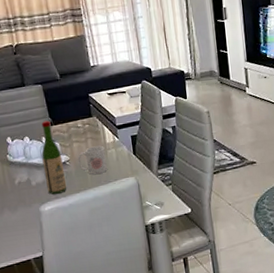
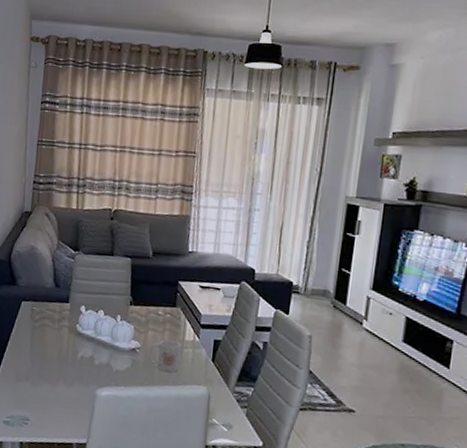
wine bottle: present [41,120,67,195] -> none [109,298,134,382]

